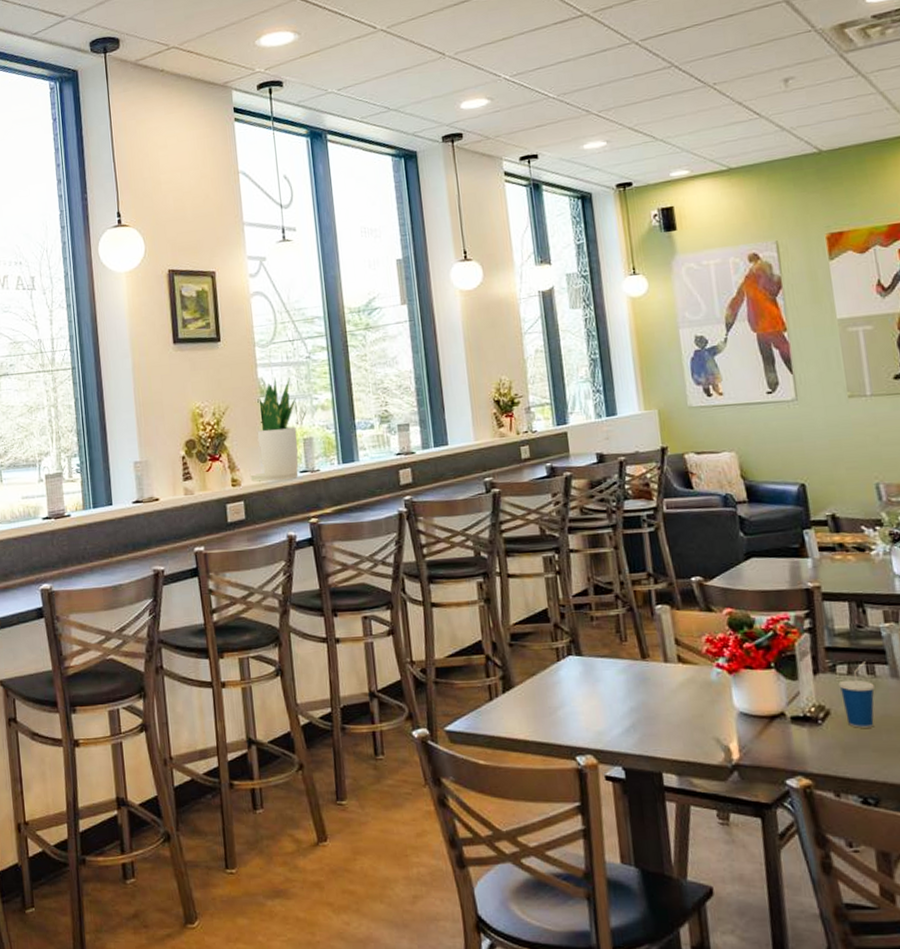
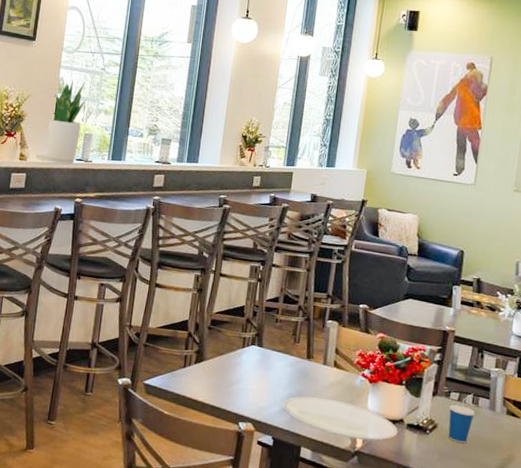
plate: none [626,704,781,750] -> present [283,396,398,441]

